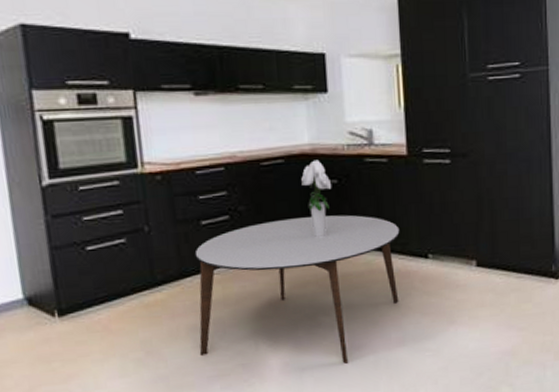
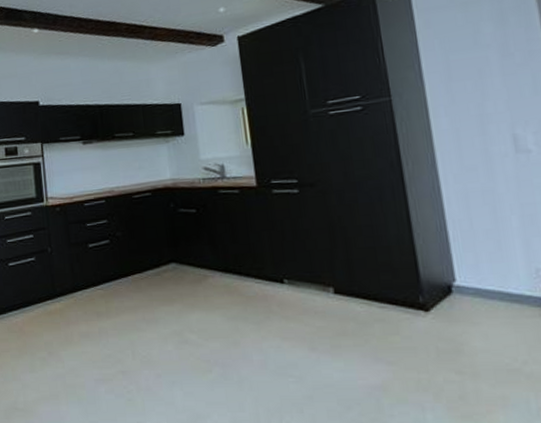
dining table: present [194,214,400,365] -> none [84,240,259,382]
bouquet: present [301,160,332,238] -> none [165,192,192,261]

